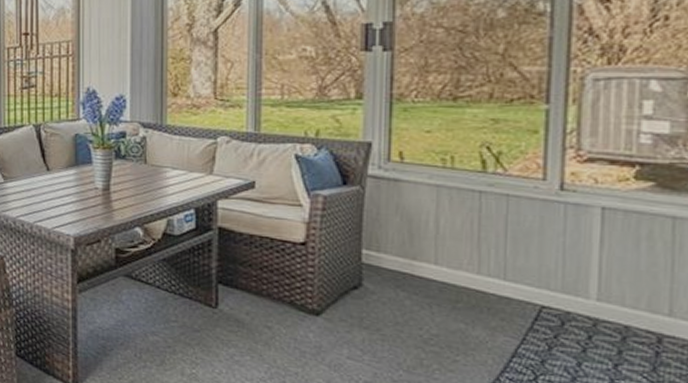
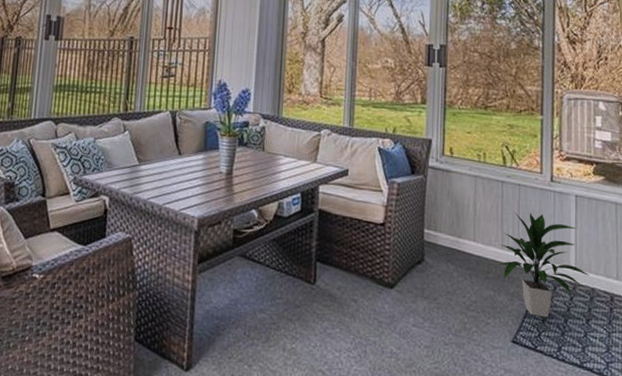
indoor plant: none [474,227,622,359] -> present [499,210,590,318]

